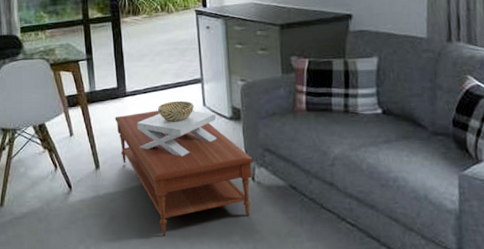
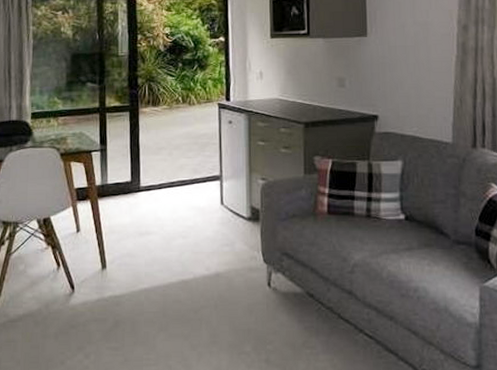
coffee table: present [115,110,254,237] -> none [126,208,270,345]
decorative bowl: present [137,100,217,156] -> none [150,198,234,258]

